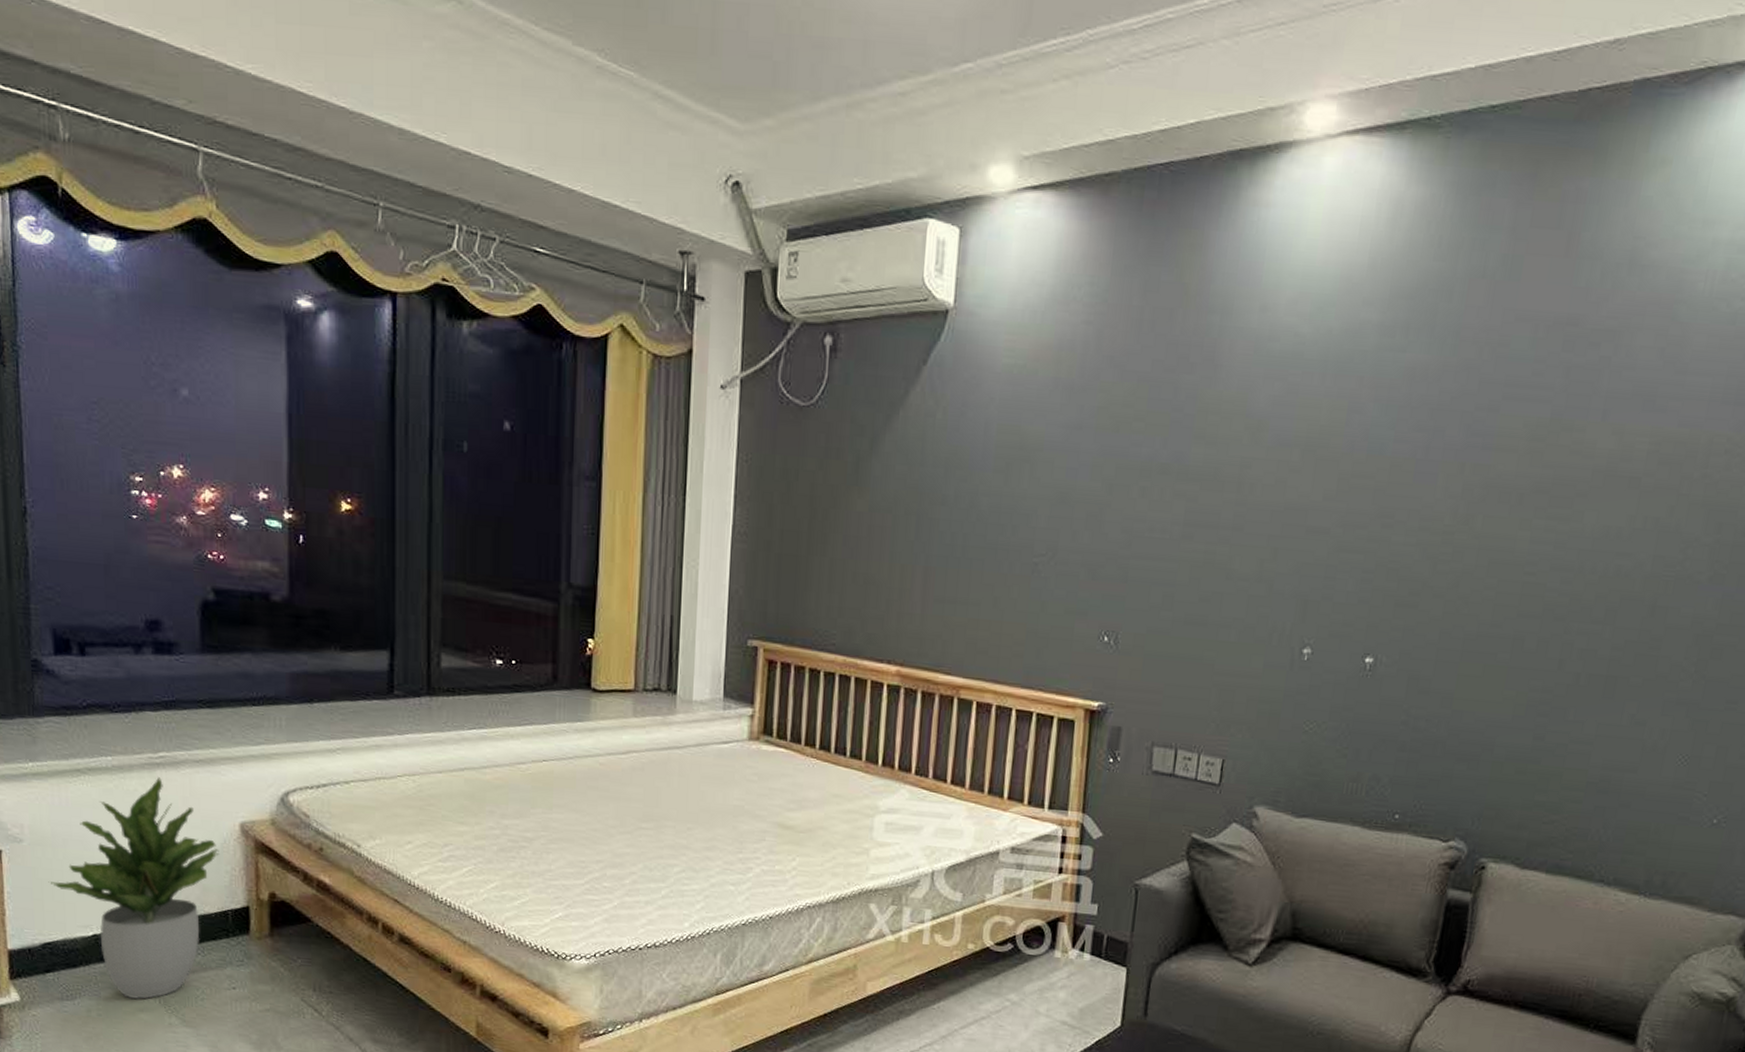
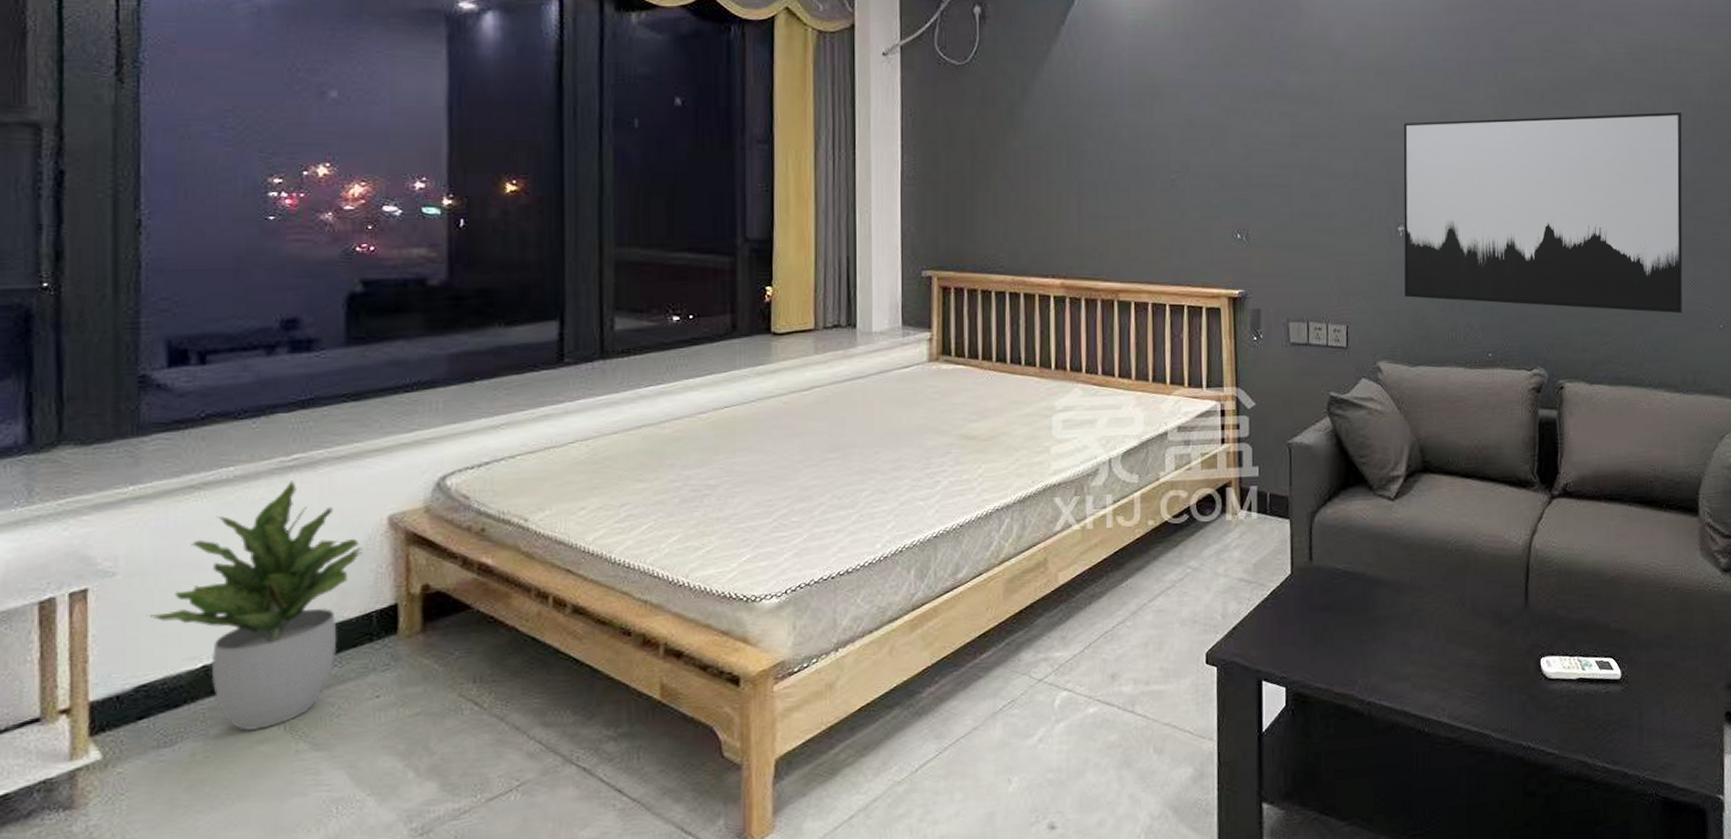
wall art: none [1299,519,1717,798] -> present [1403,113,1683,314]

